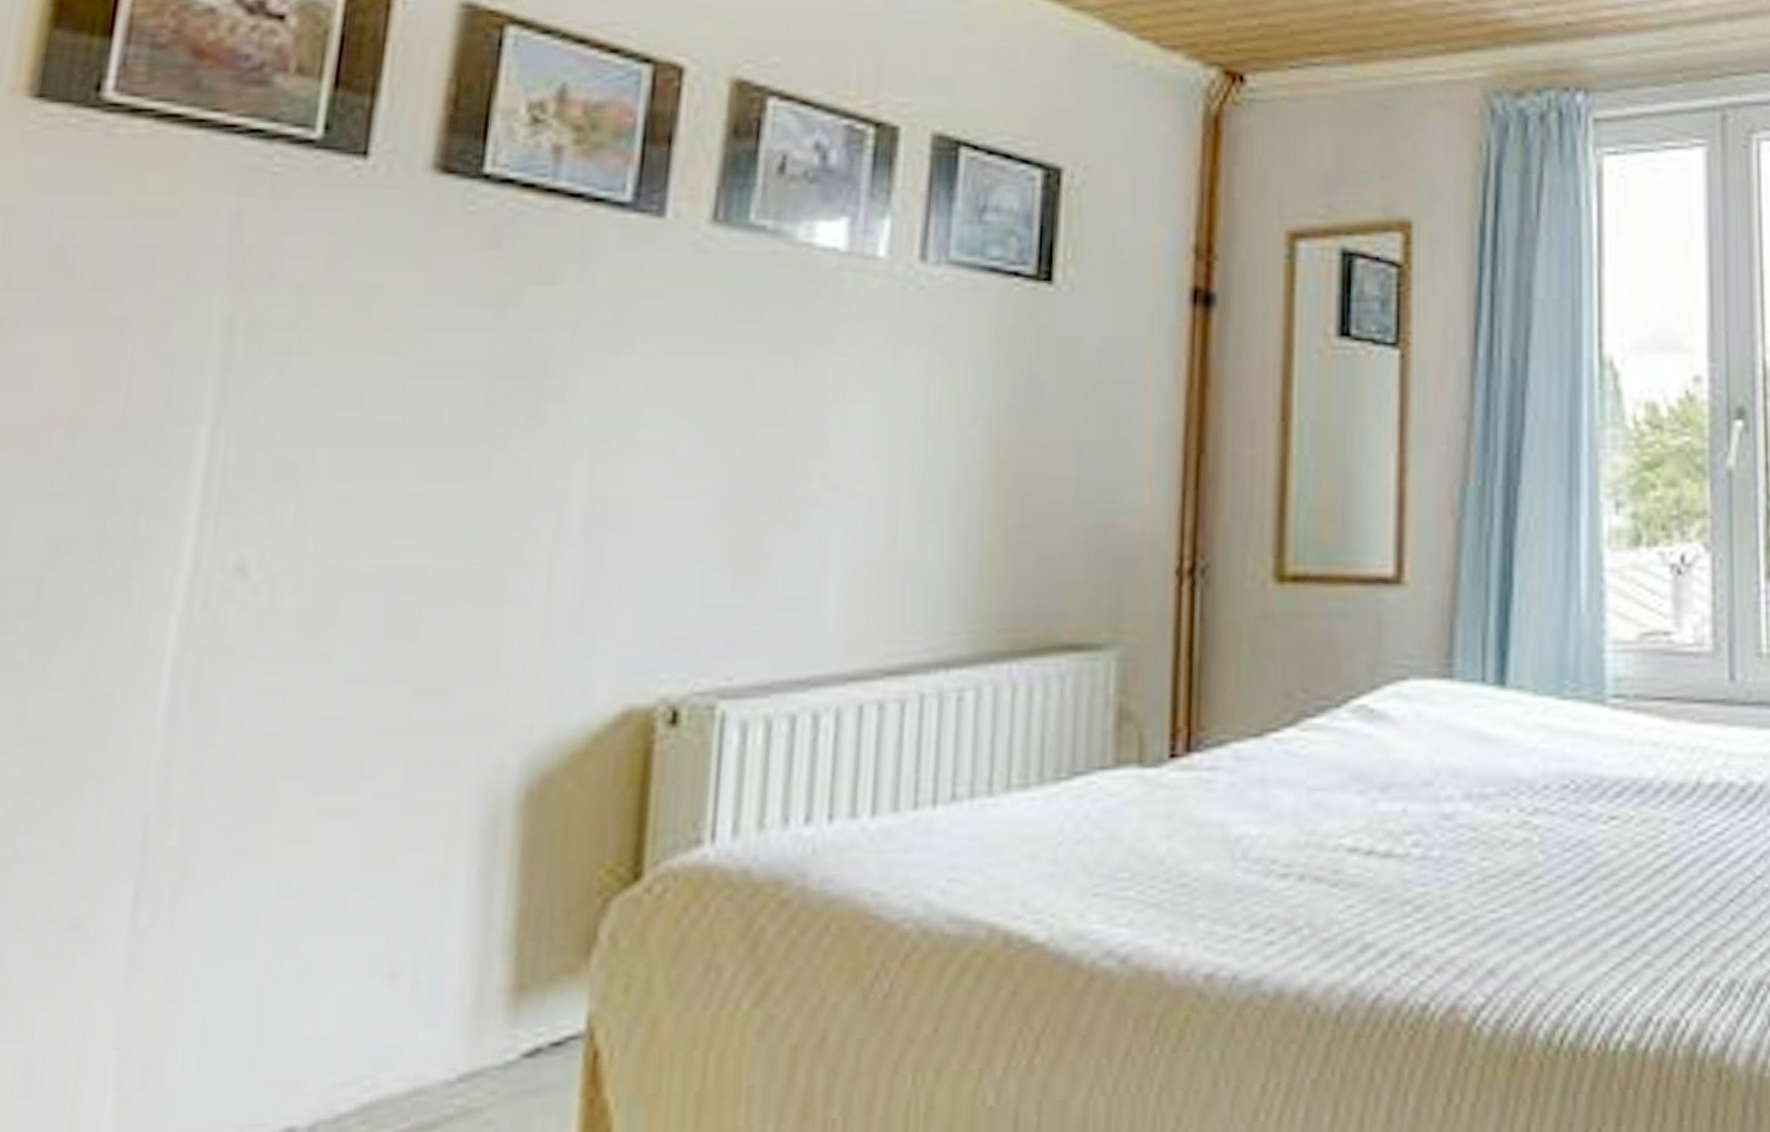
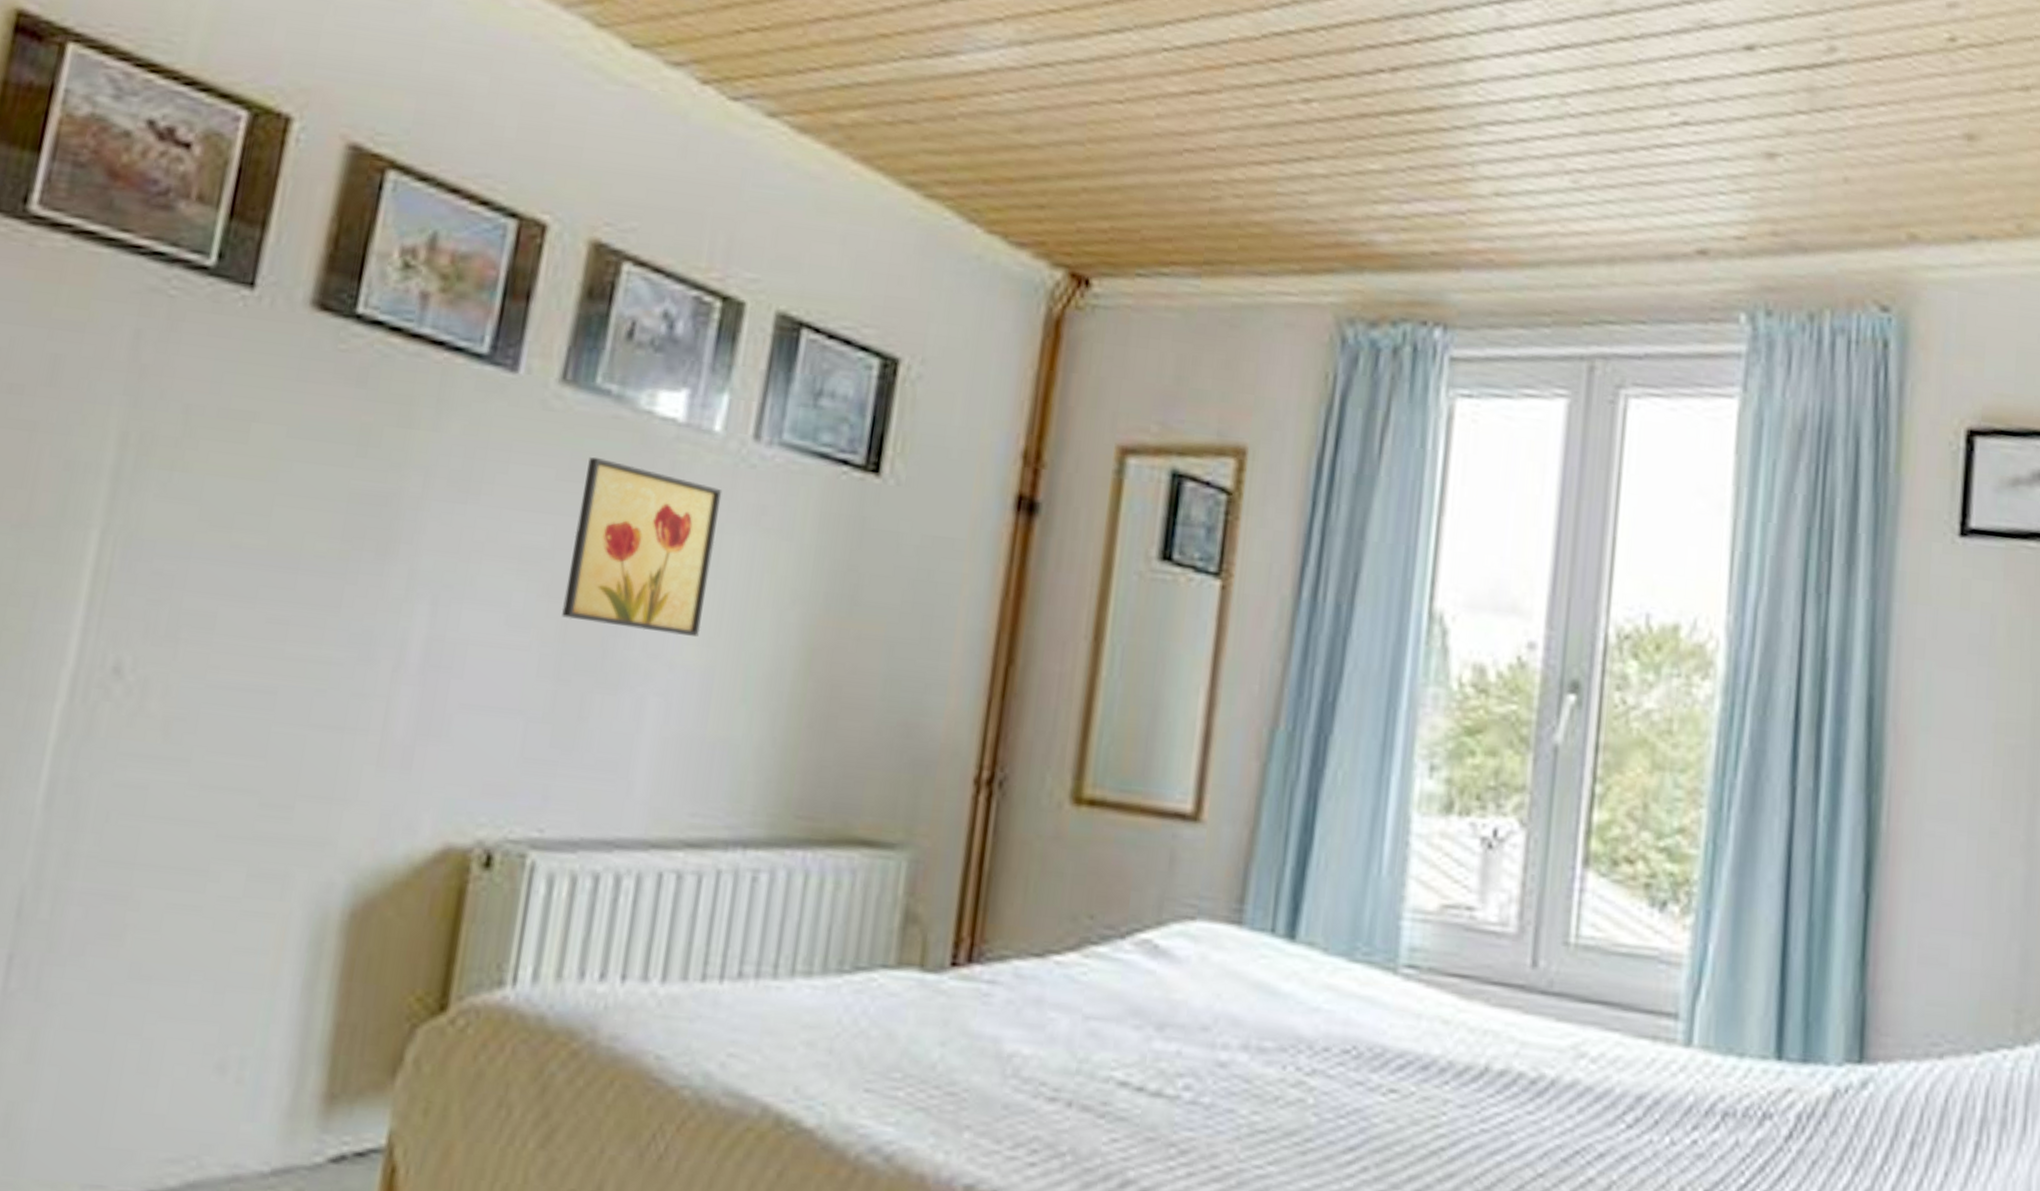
wall art: none [732,295,892,463] -> present [561,457,723,637]

